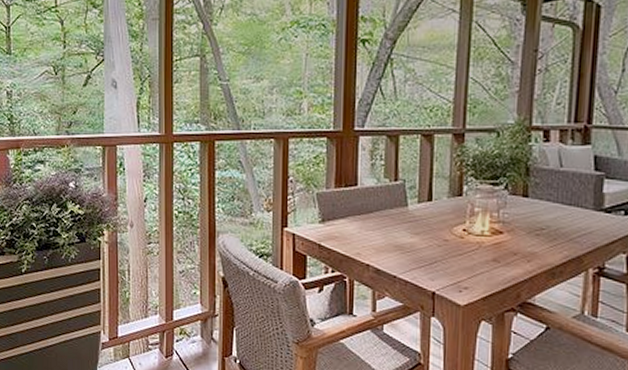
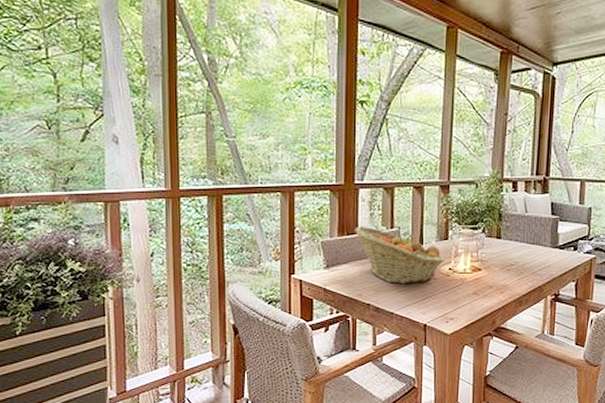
fruit basket: none [353,178,458,246] -> present [355,226,445,285]

